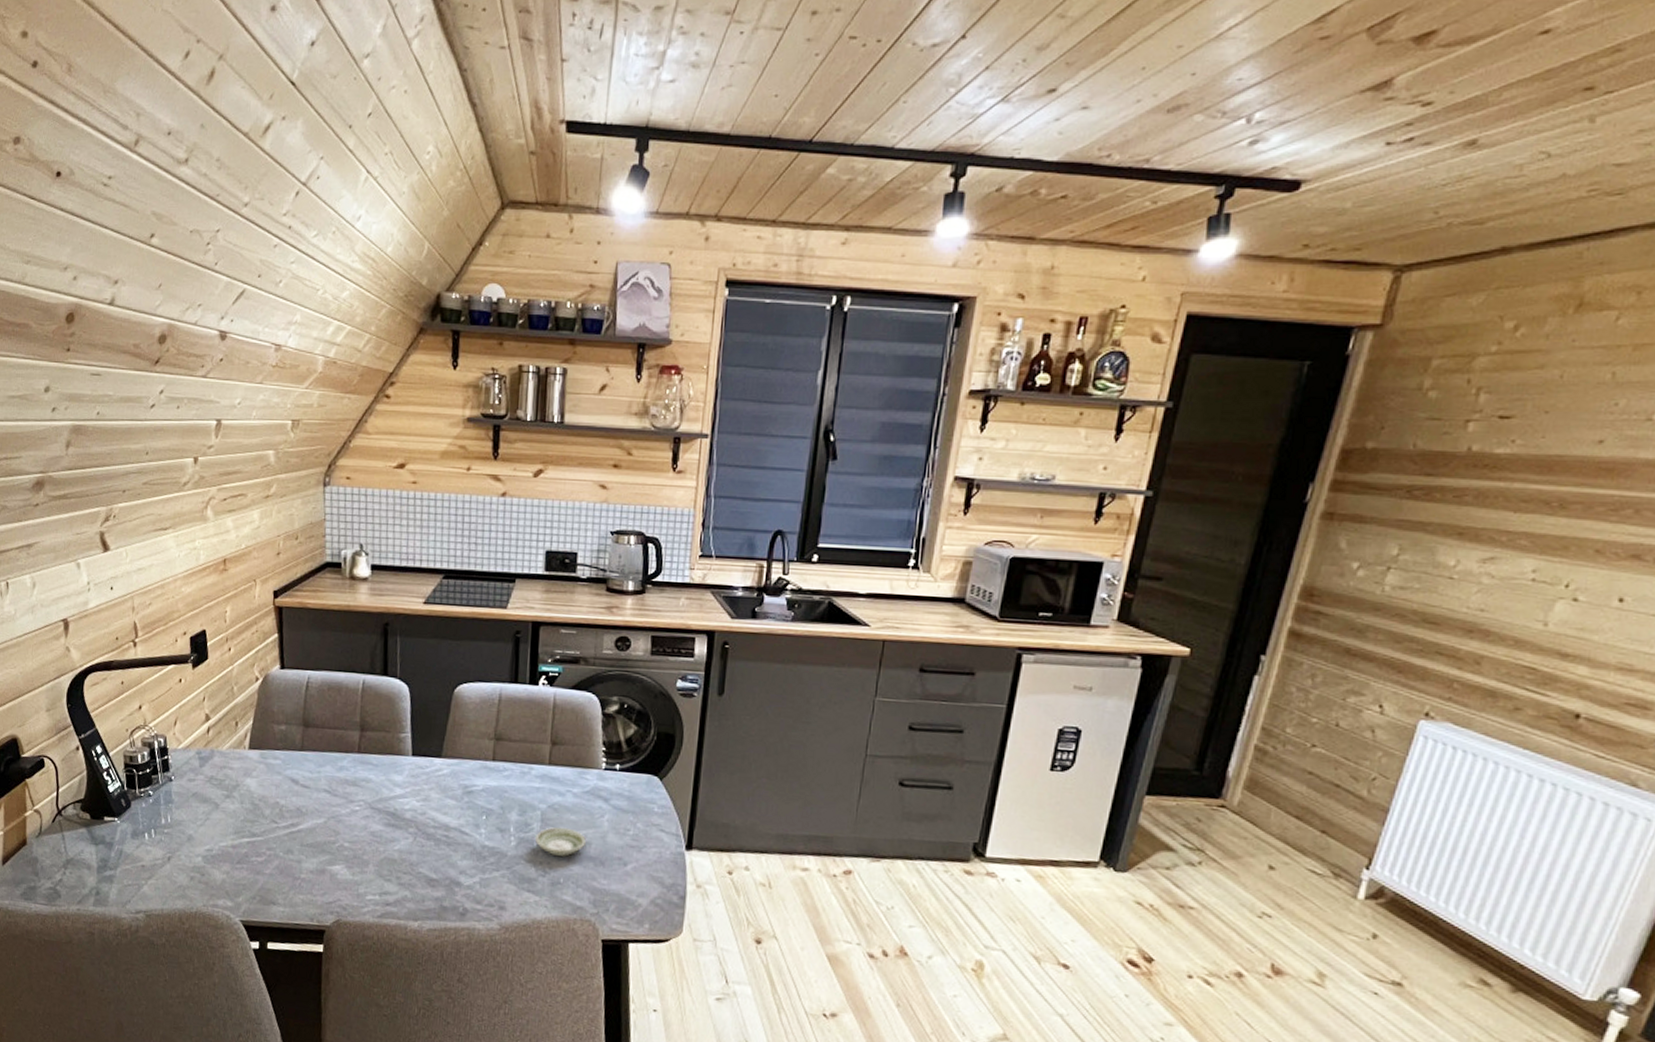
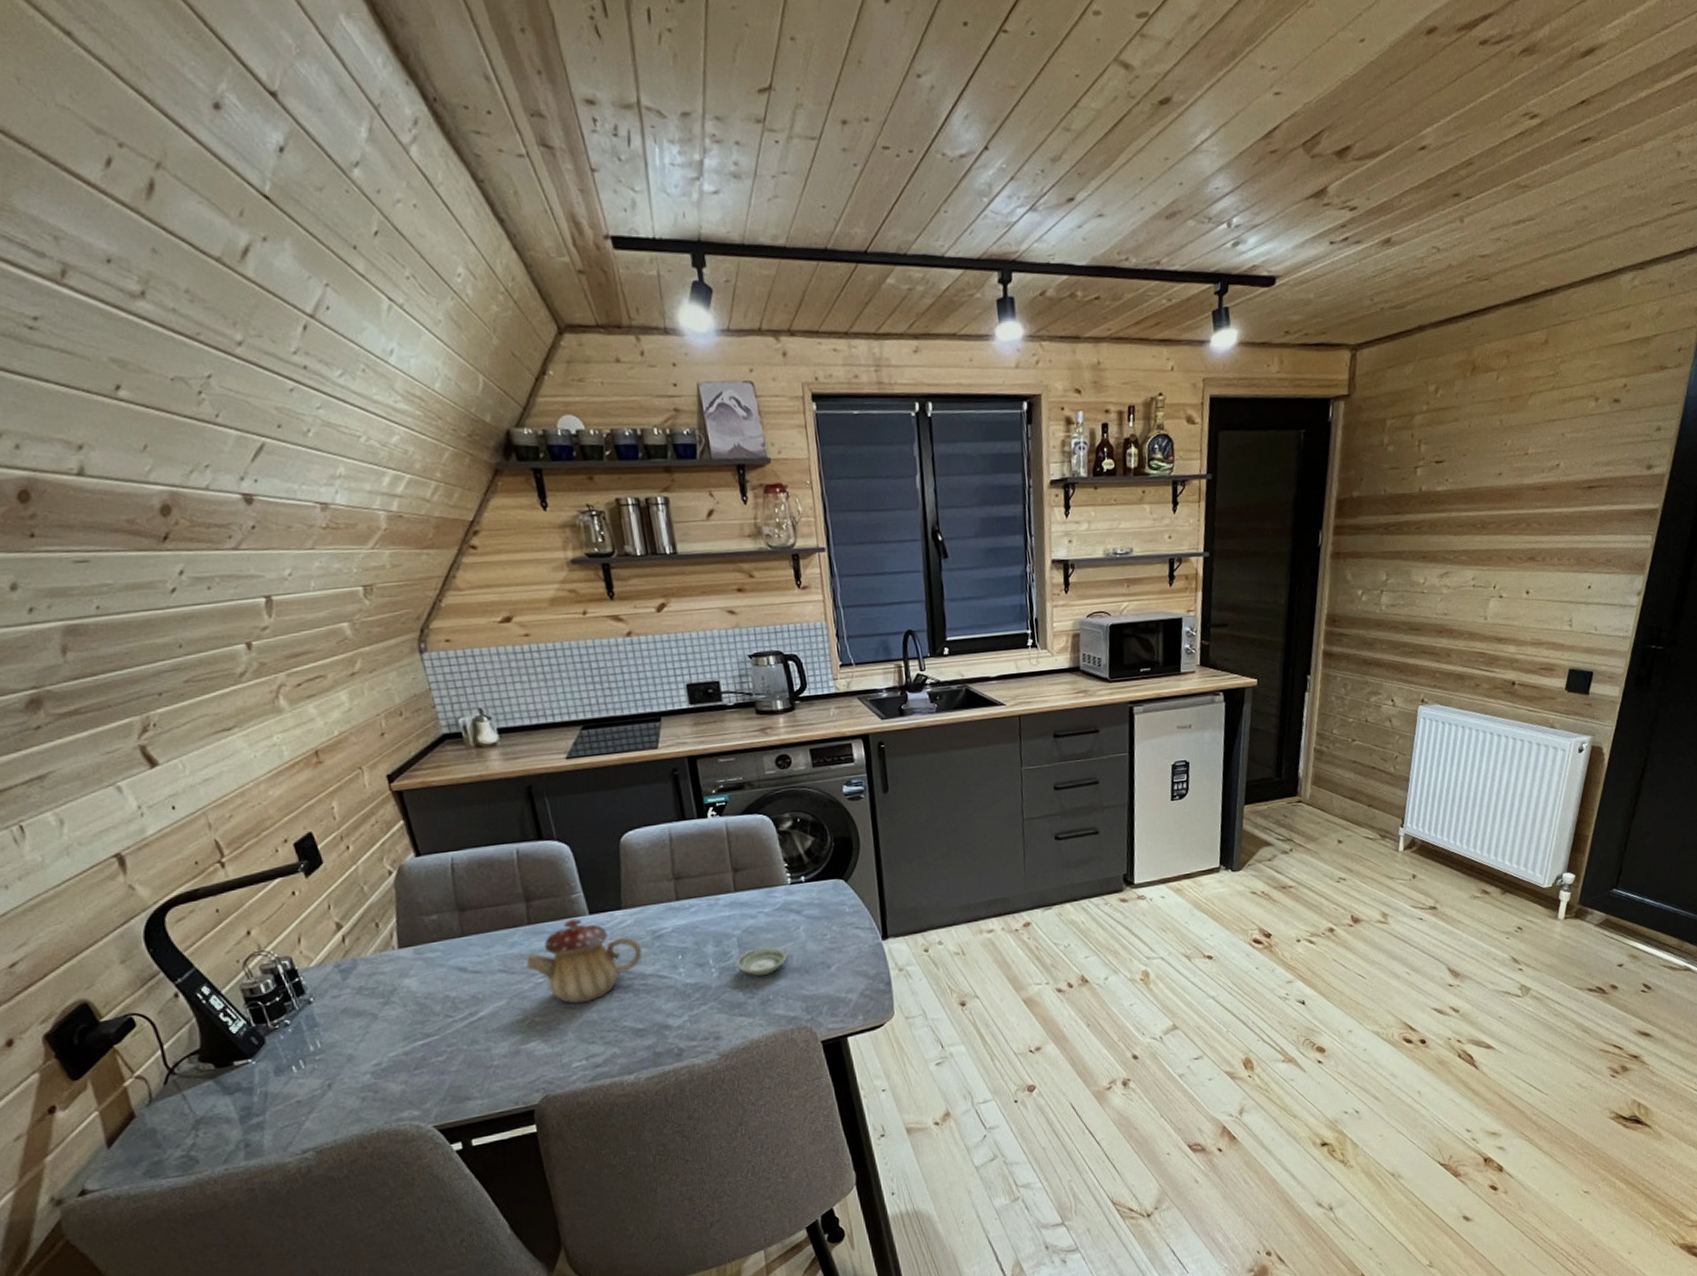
teapot: none [348,756,451,840] -> present [526,918,642,1004]

